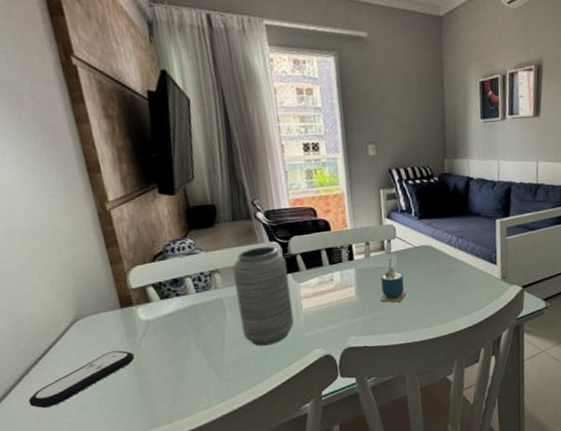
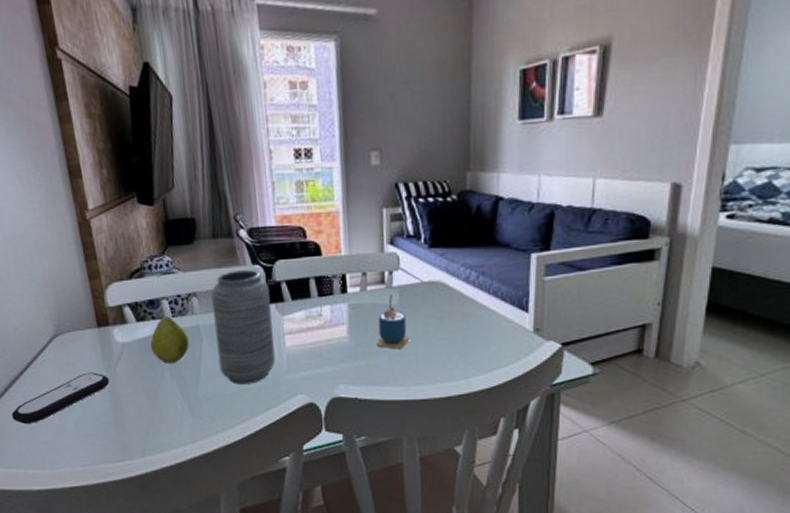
fruit: none [175,292,214,335] -> present [150,315,190,364]

